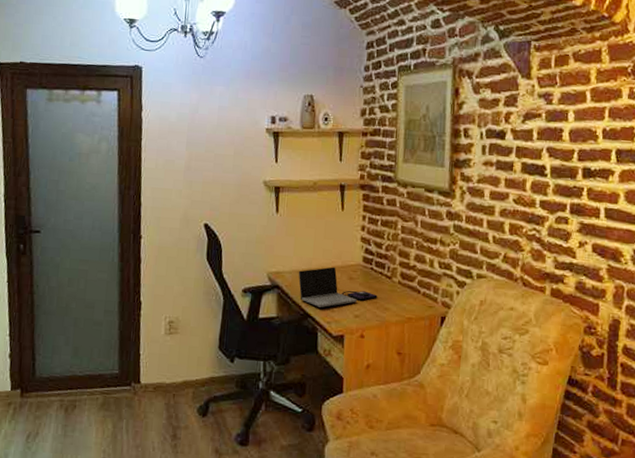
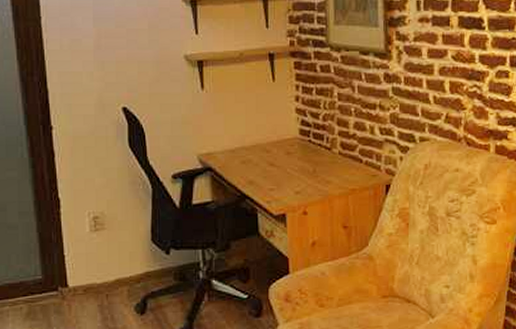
laptop computer: present [298,267,378,308] -> none [231,142,318,187]

